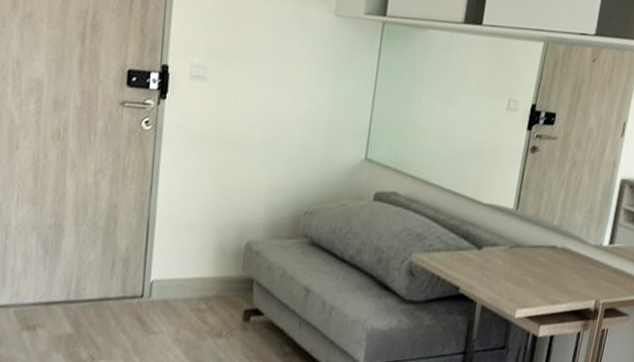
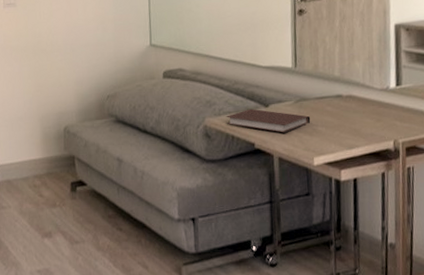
notebook: none [433,248,522,280] -> present [225,108,311,133]

